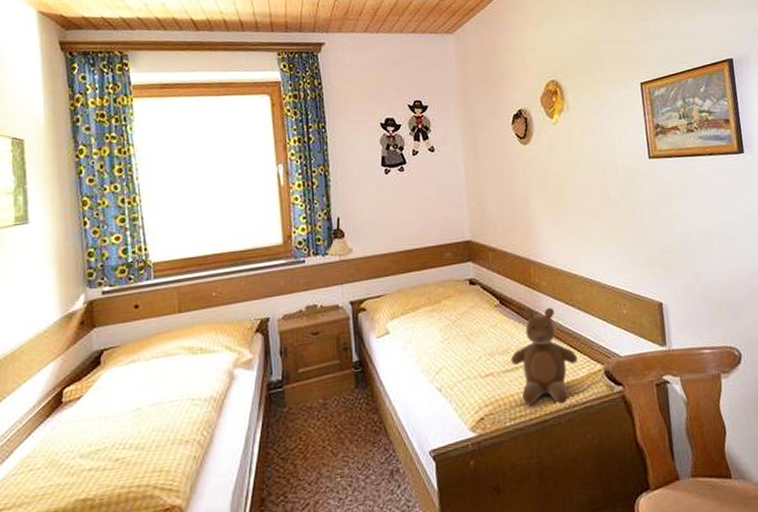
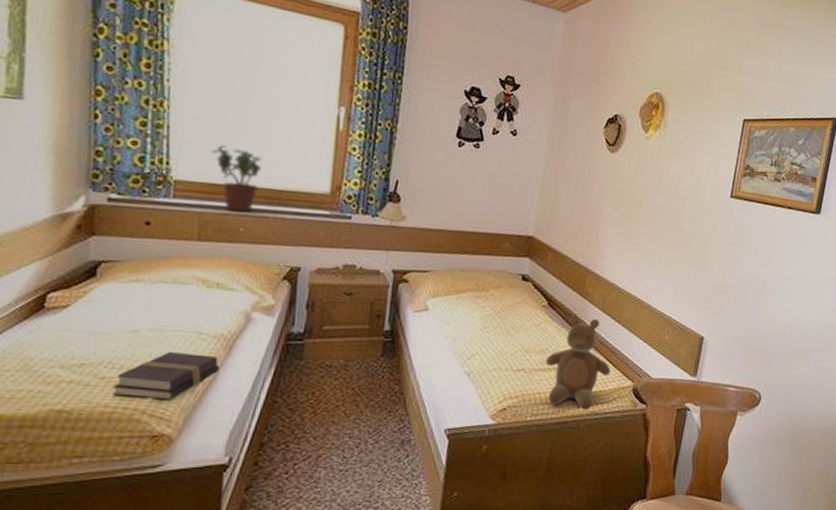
book: none [125,419,215,476] -> present [111,351,221,400]
potted plant: none [179,222,223,280] -> present [211,145,263,213]

